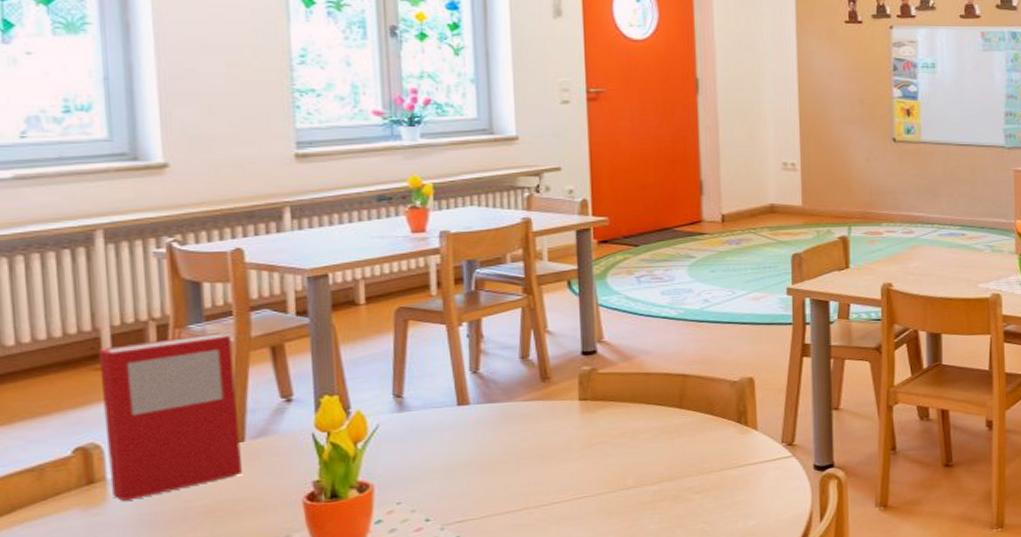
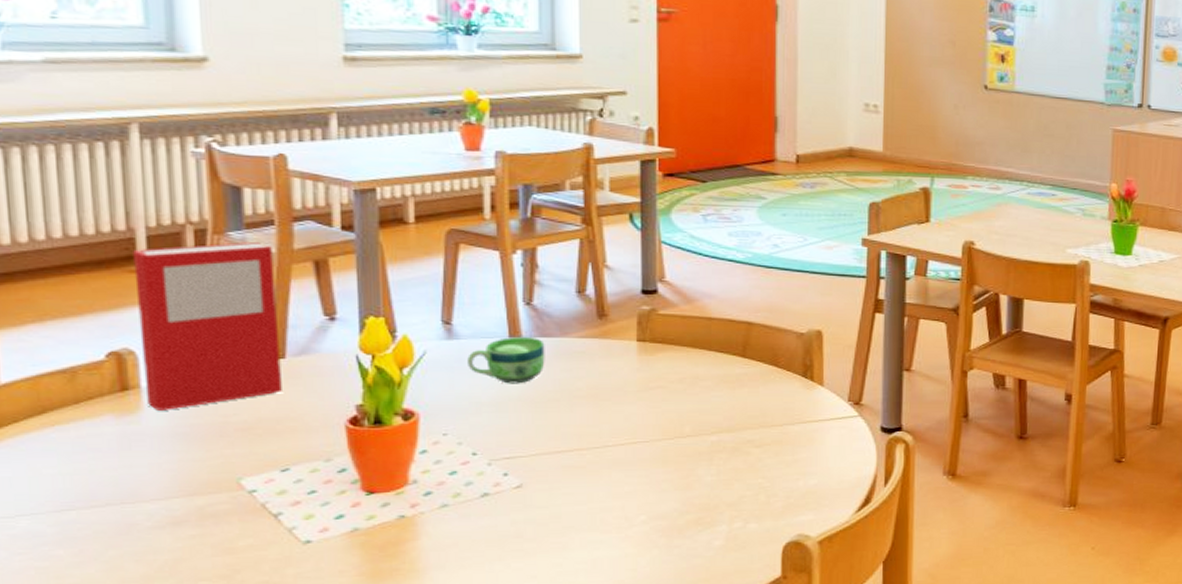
cup: none [418,403,493,451] -> present [467,336,545,384]

